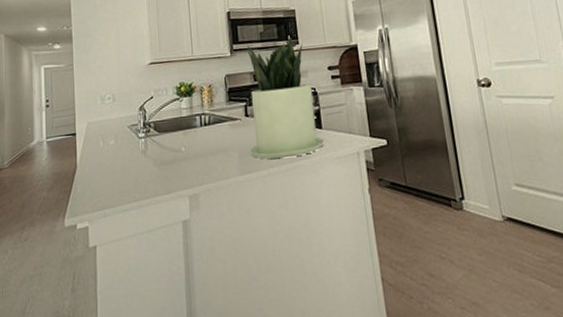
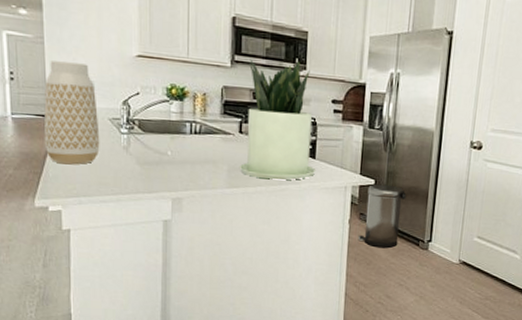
vase: none [73,80,121,179] -> present [43,61,100,165]
pedal bin: none [381,142,427,217] -> present [359,184,407,249]

